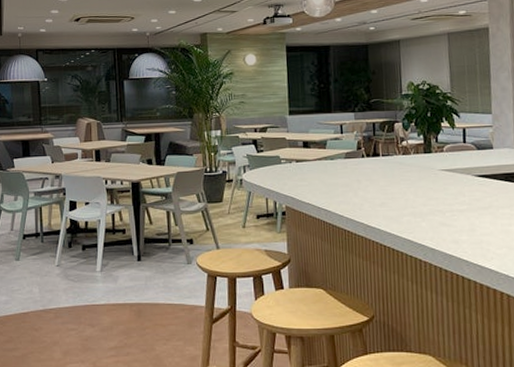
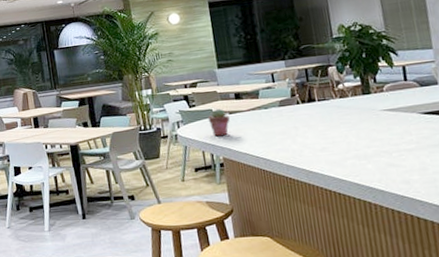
potted succulent: none [274,156,296,184] -> present [208,108,230,137]

